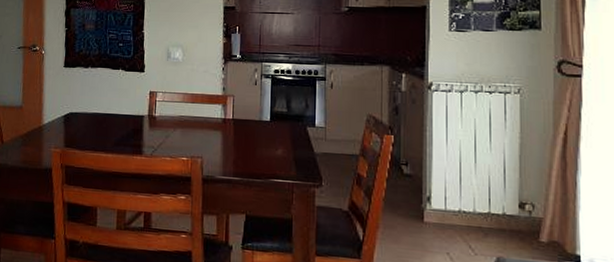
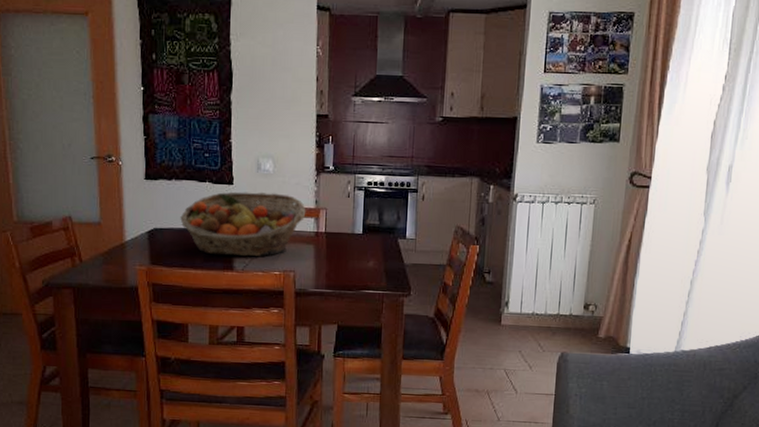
fruit basket: none [94,78,214,142] -> present [180,191,306,257]

